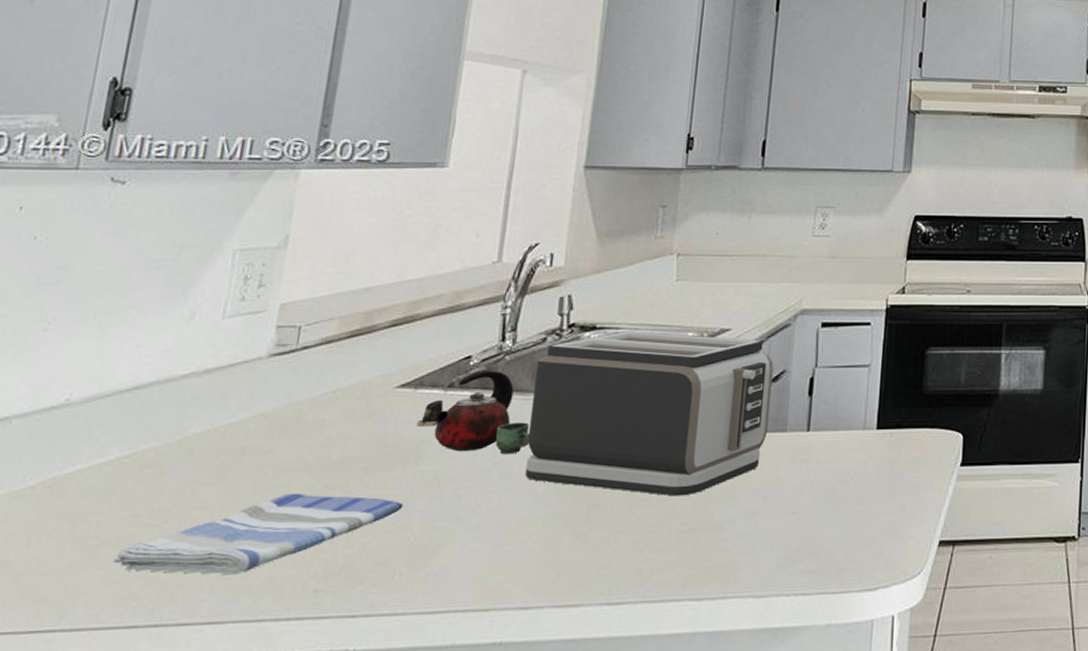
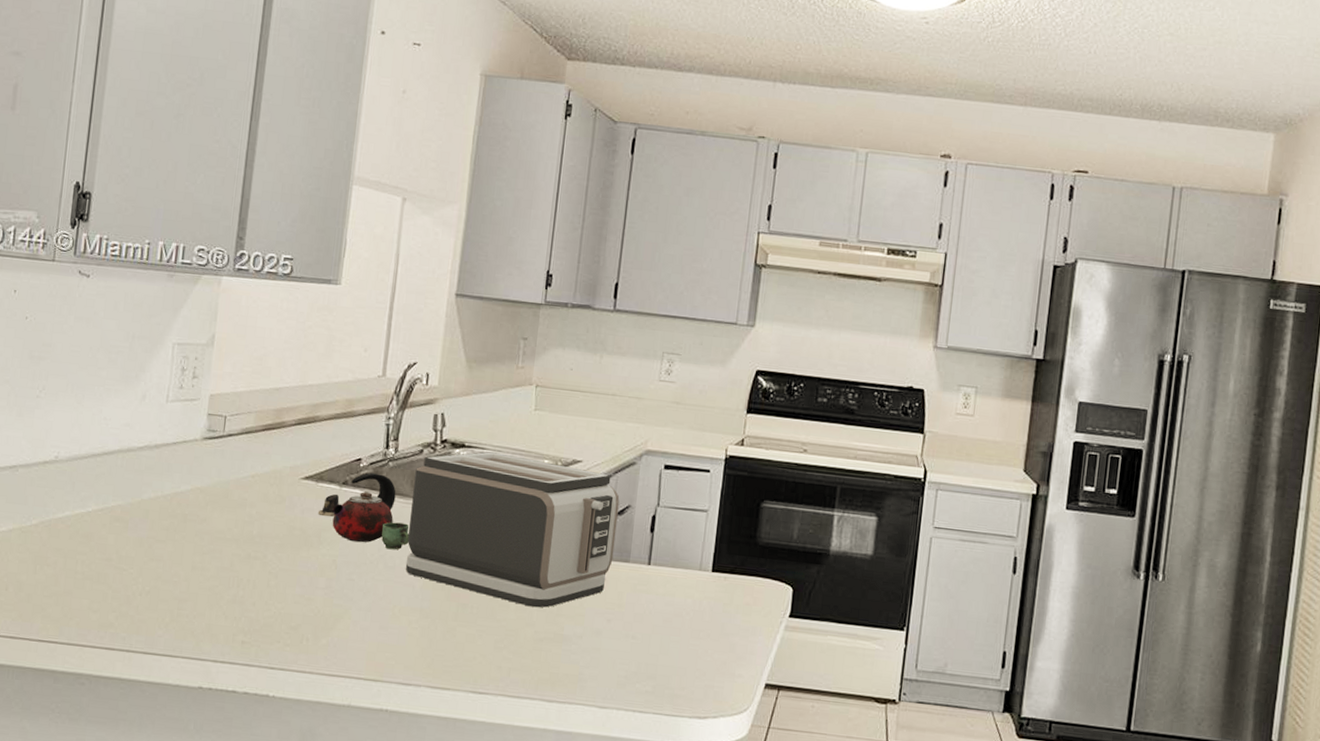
dish towel: present [112,493,404,575] -> none [94,557,309,619]

